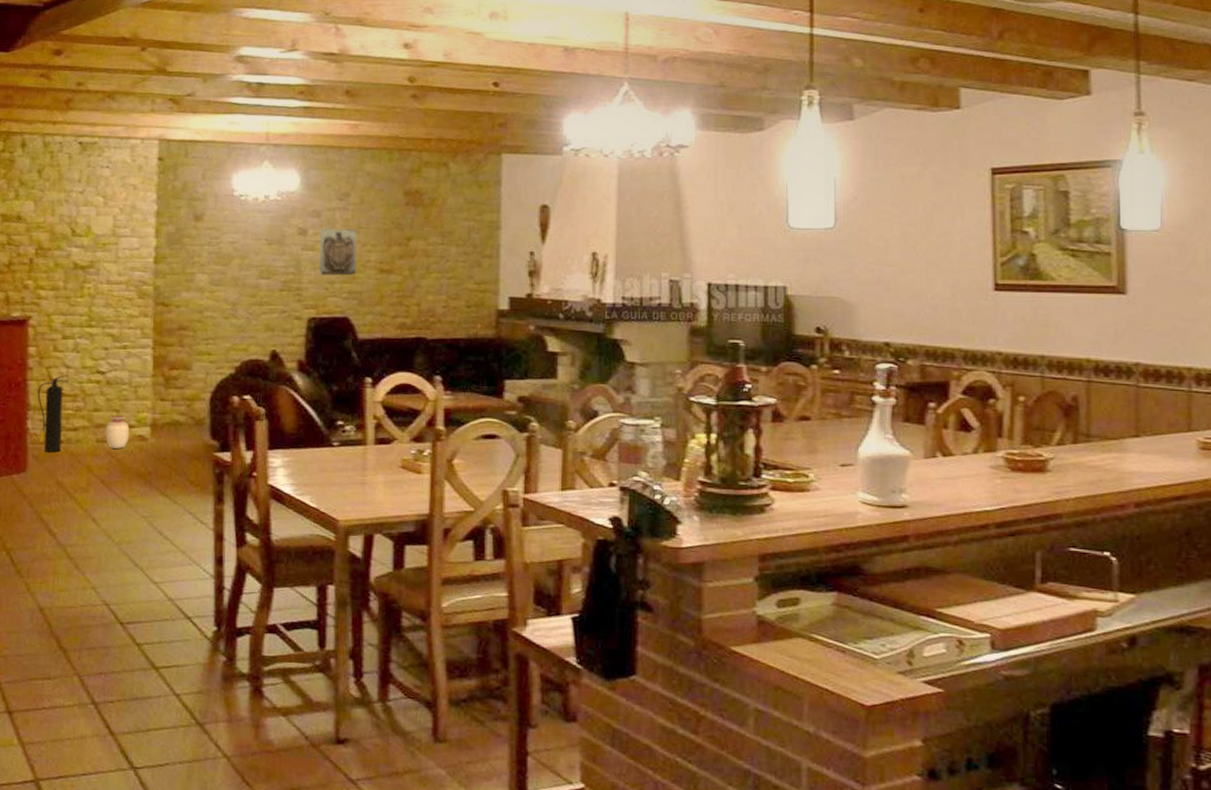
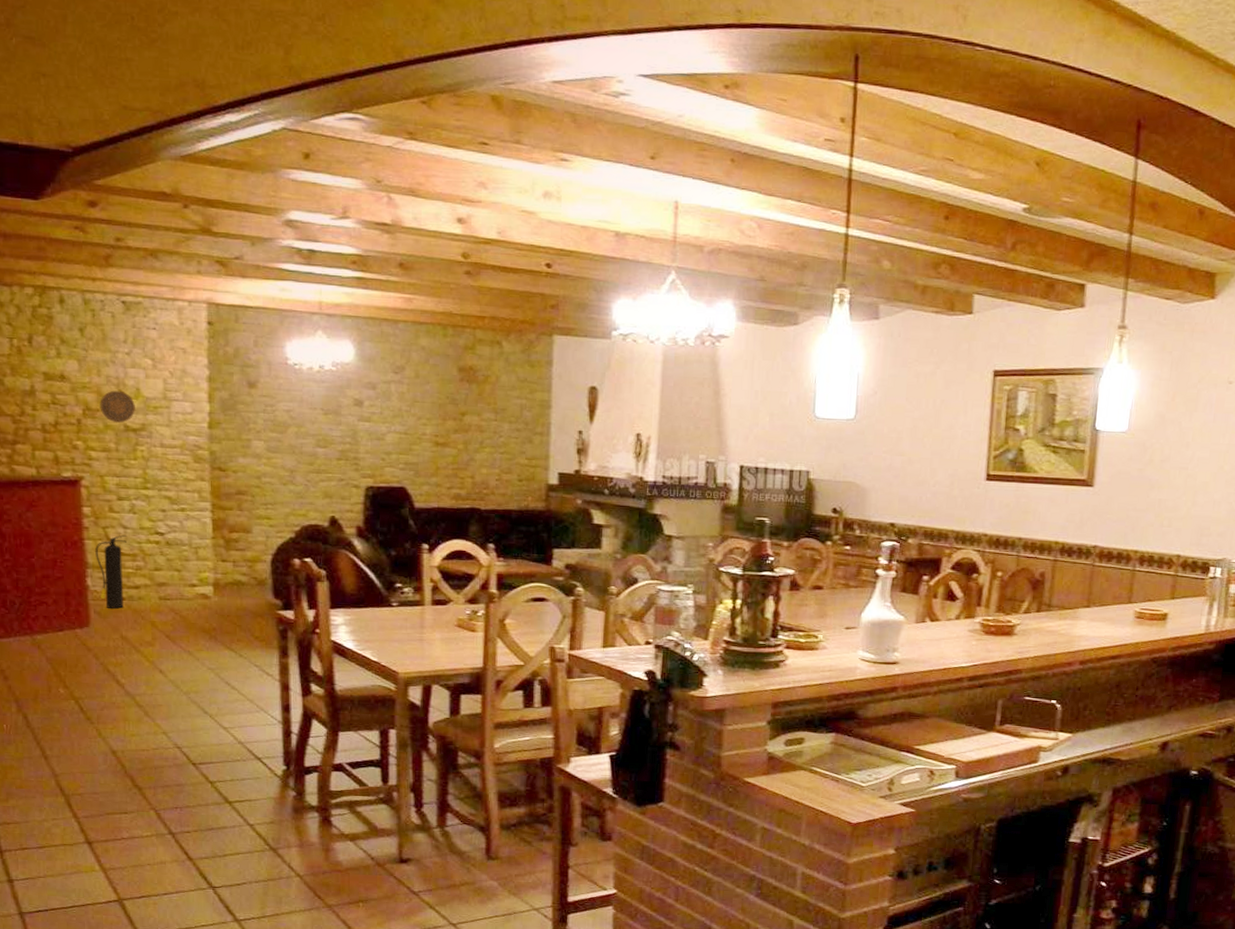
decorative plate: none [51,229,85,261] -> present [100,390,135,423]
vase: present [106,416,130,449] -> none [168,575,192,606]
wall sculpture: present [320,229,358,276] -> none [376,401,413,448]

